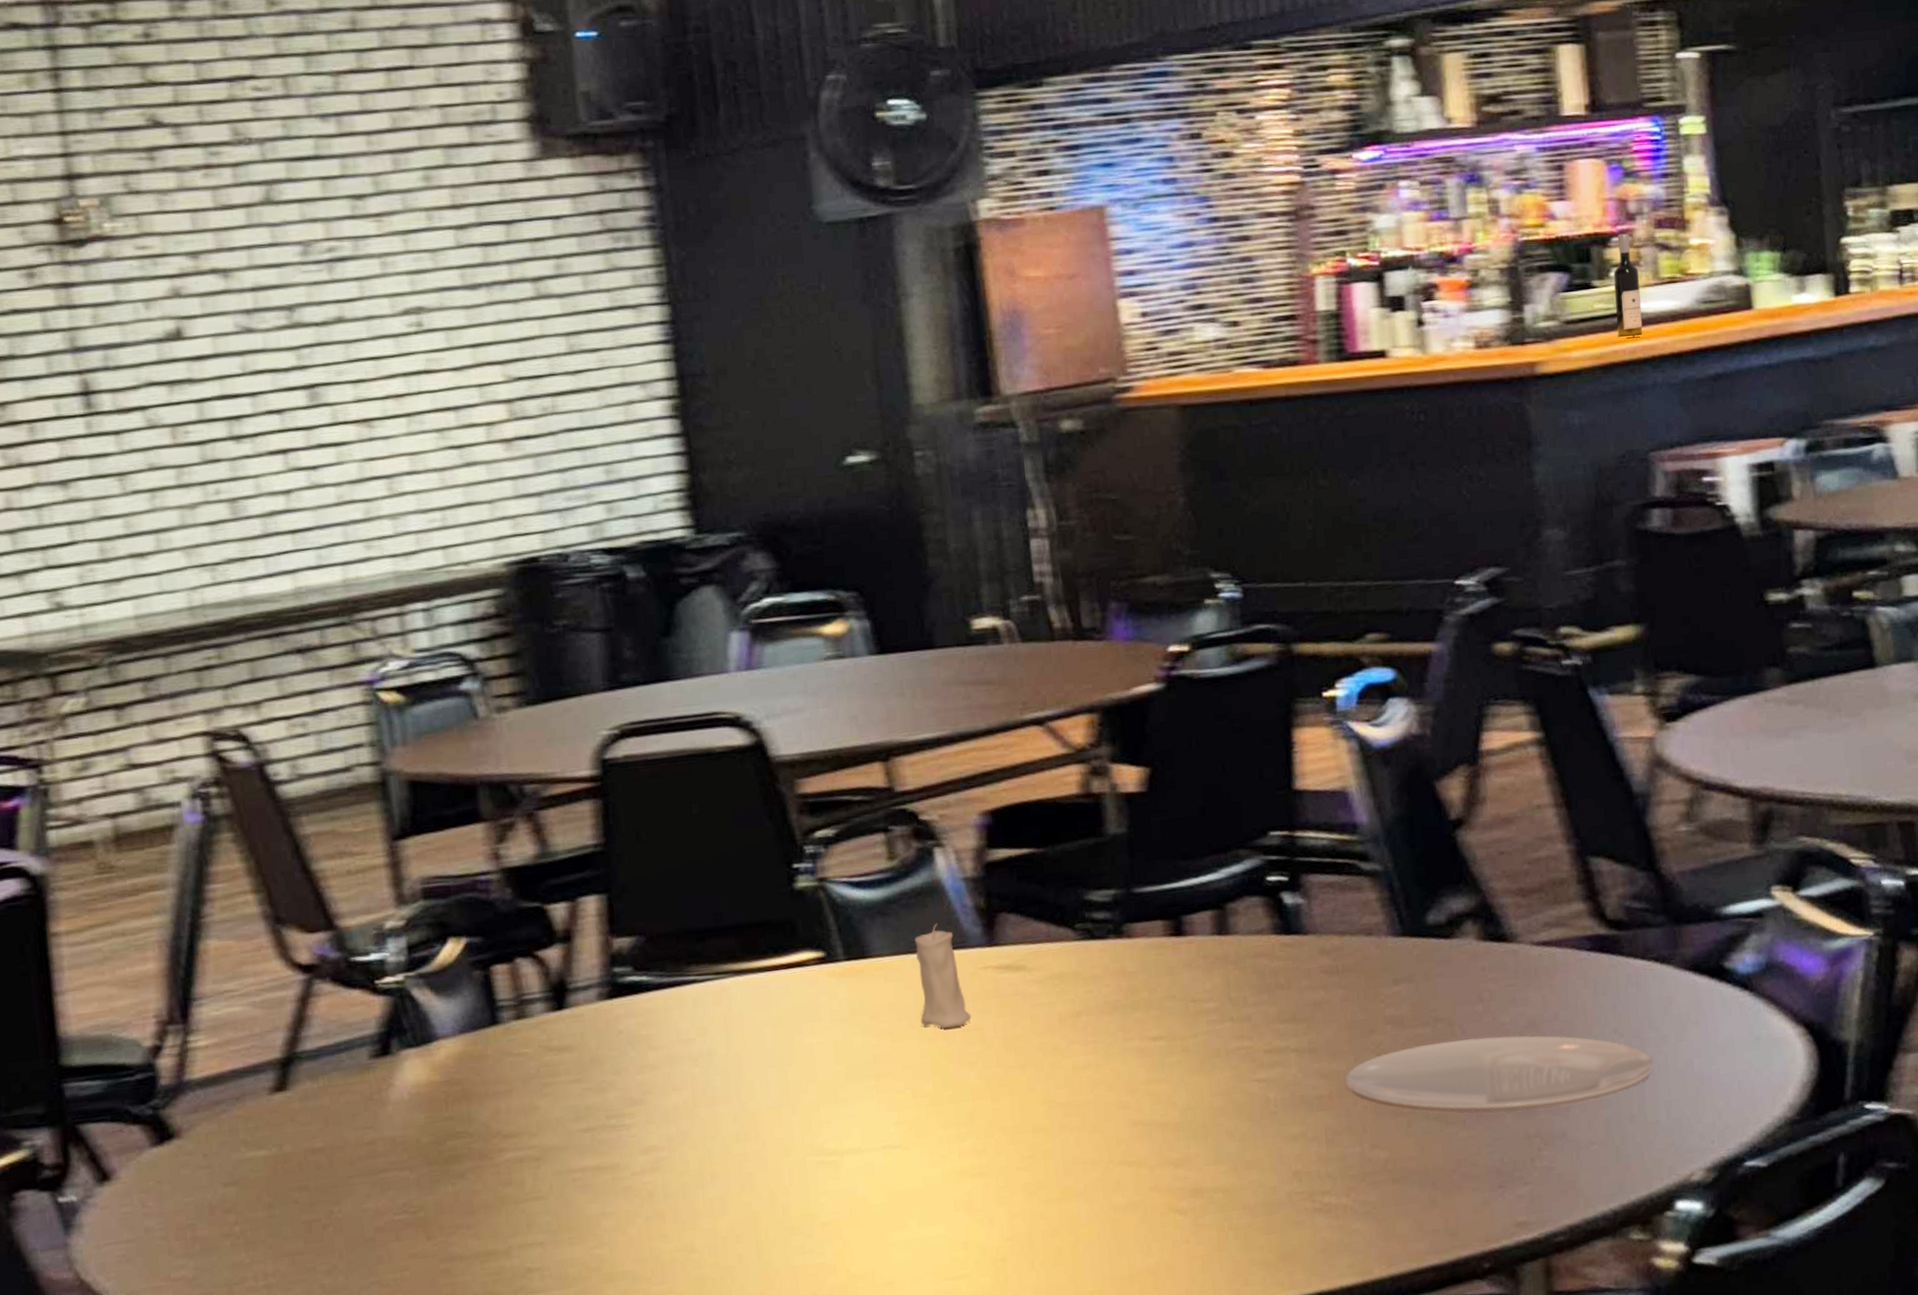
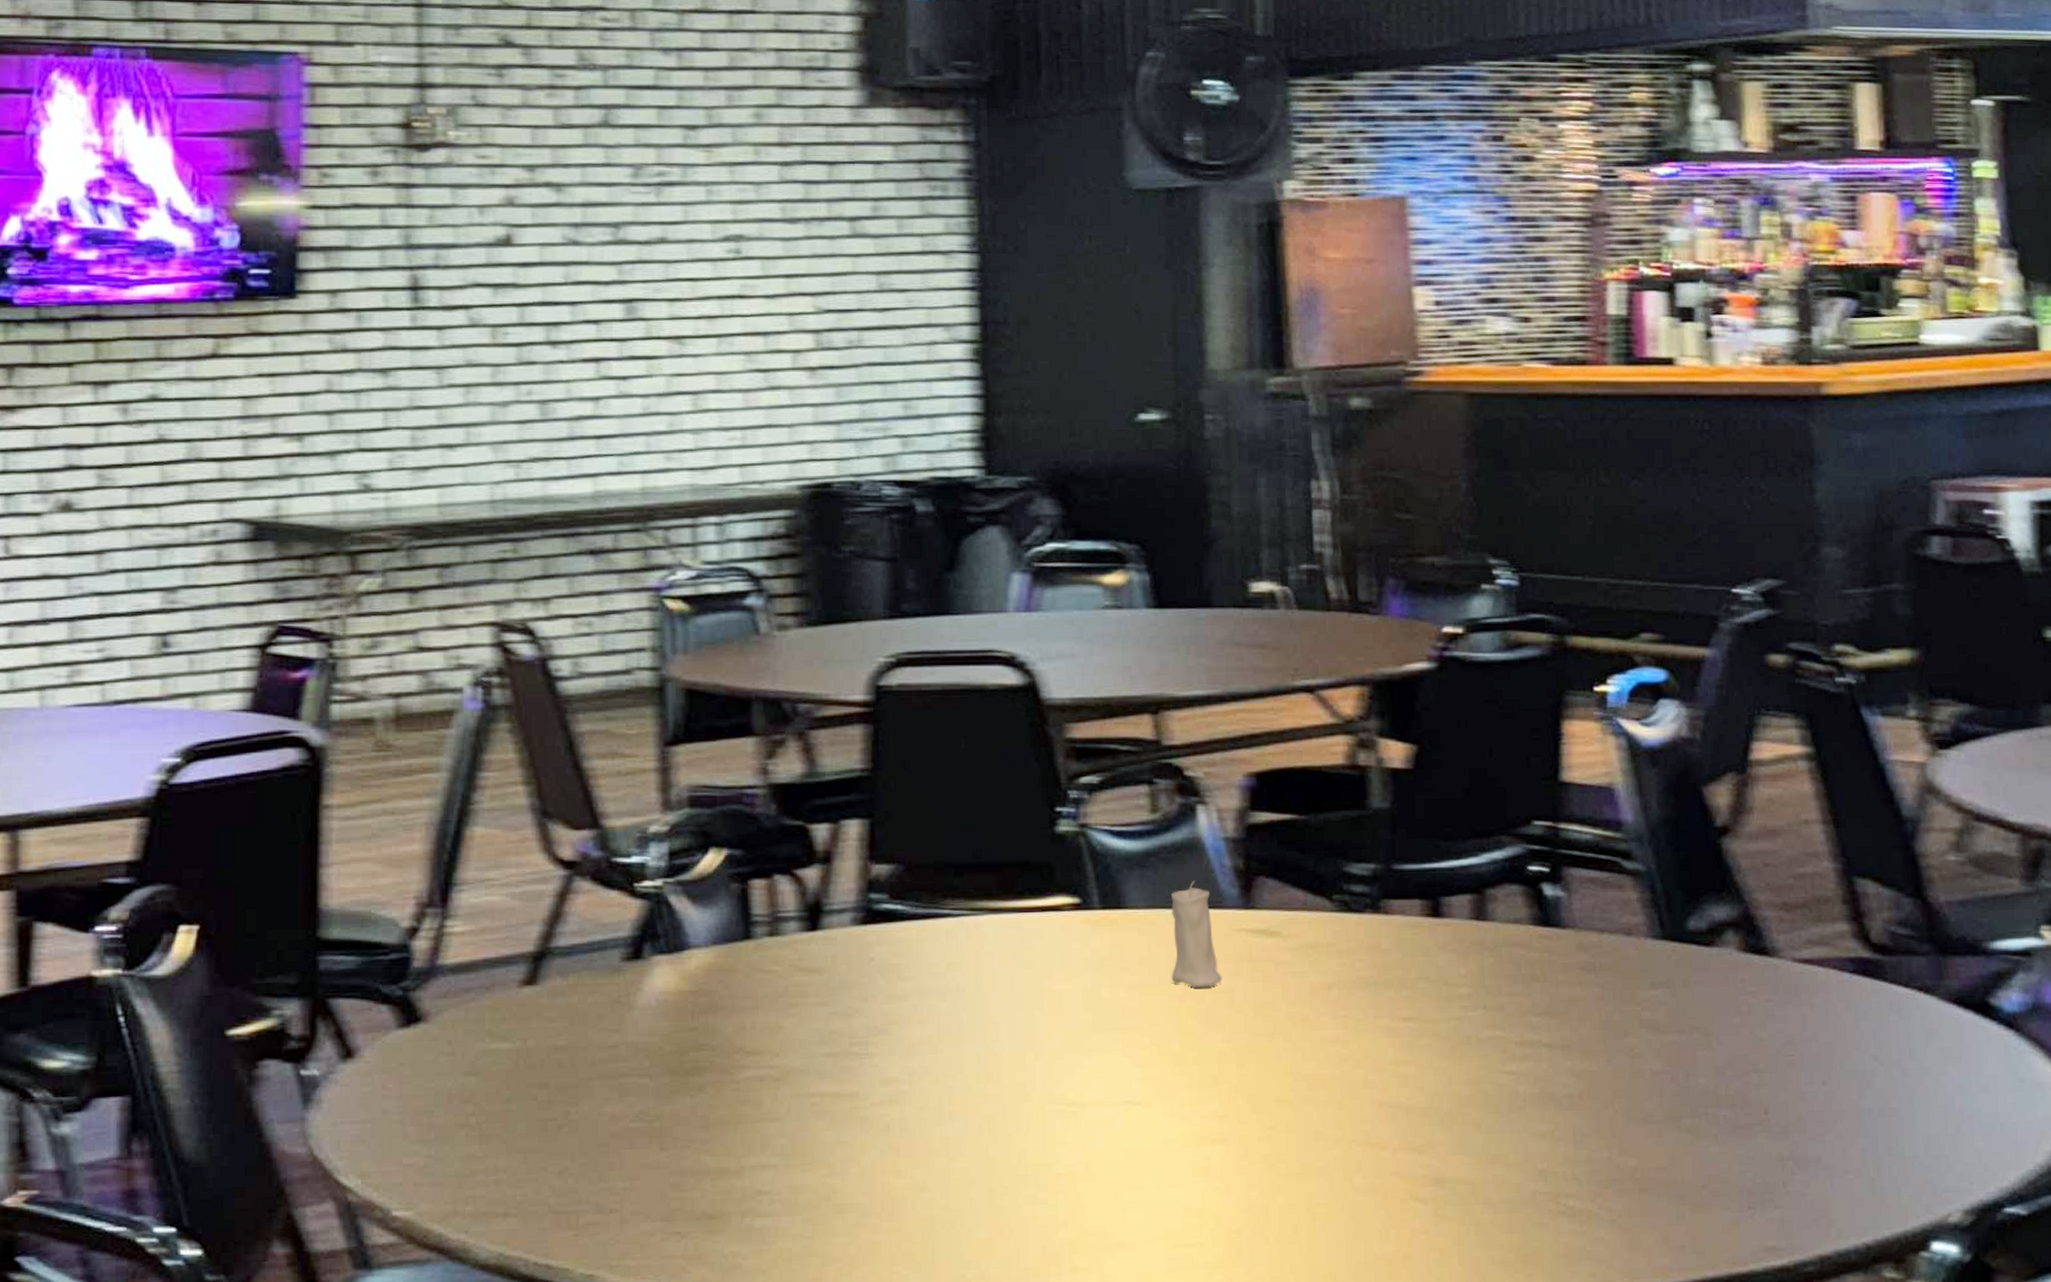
plate: present [1345,1035,1655,1114] -> none [1596,1050,1914,1132]
bottle: present [1613,233,1643,339] -> none [1902,266,1929,368]

